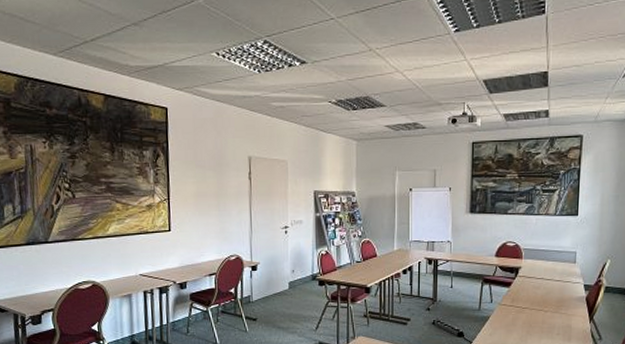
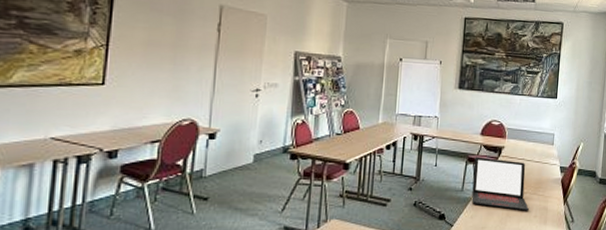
laptop: none [489,277,550,329] -> present [471,157,529,211]

